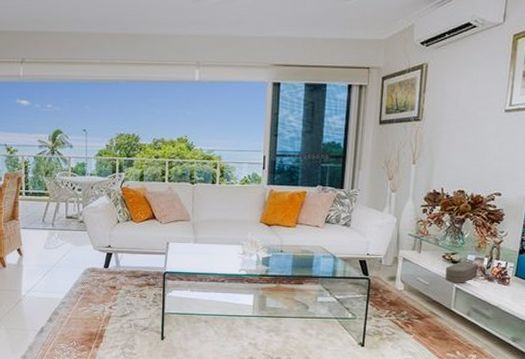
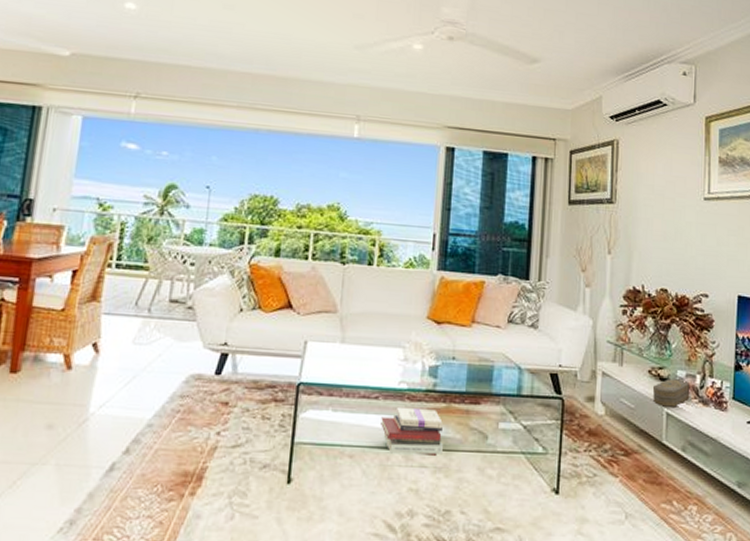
books: none [227,288,275,321] -> present [381,408,444,456]

